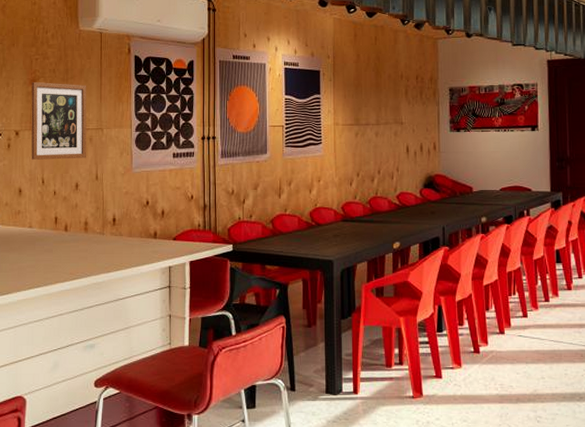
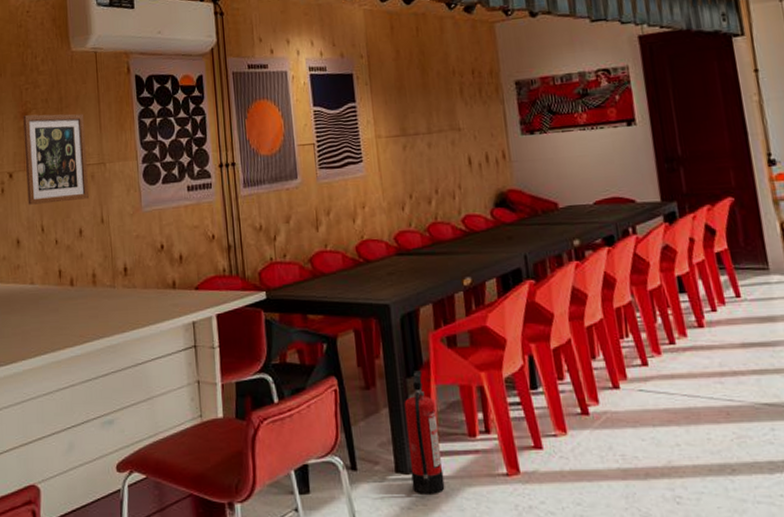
fire extinguisher: none [337,314,364,411] -> present [404,370,445,494]

